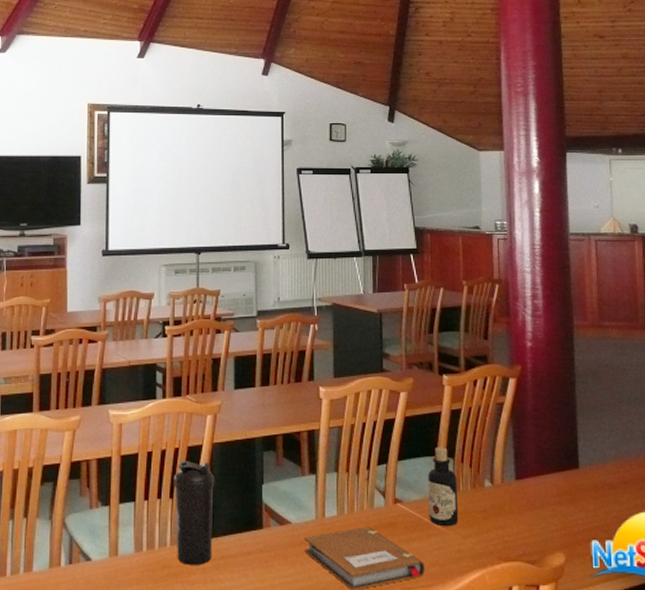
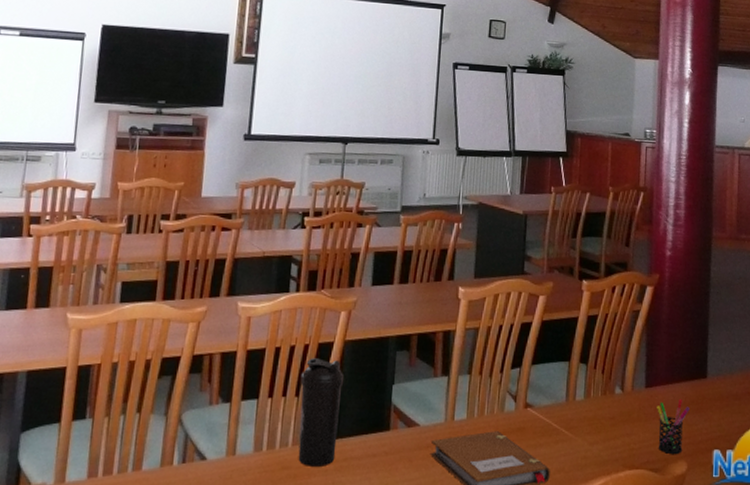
bottle: present [428,447,459,526] -> none [558,352,589,432]
pen holder: none [529,489,563,545] -> present [657,398,690,454]

